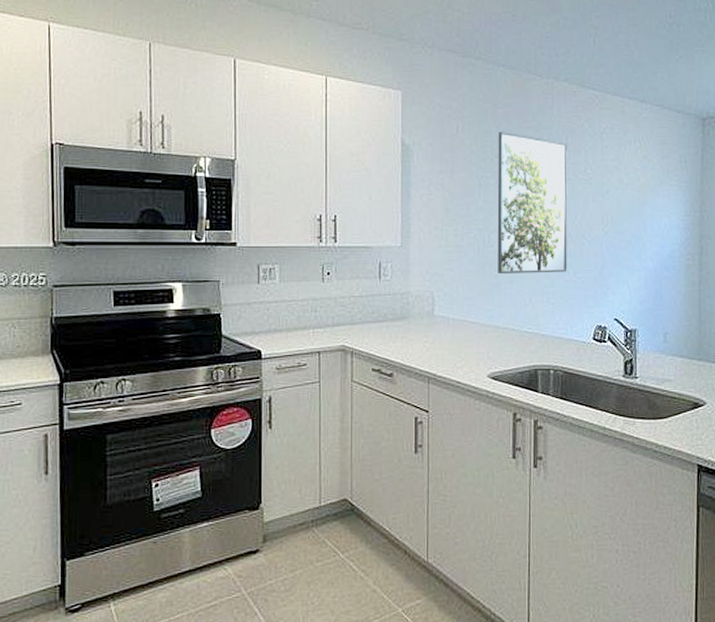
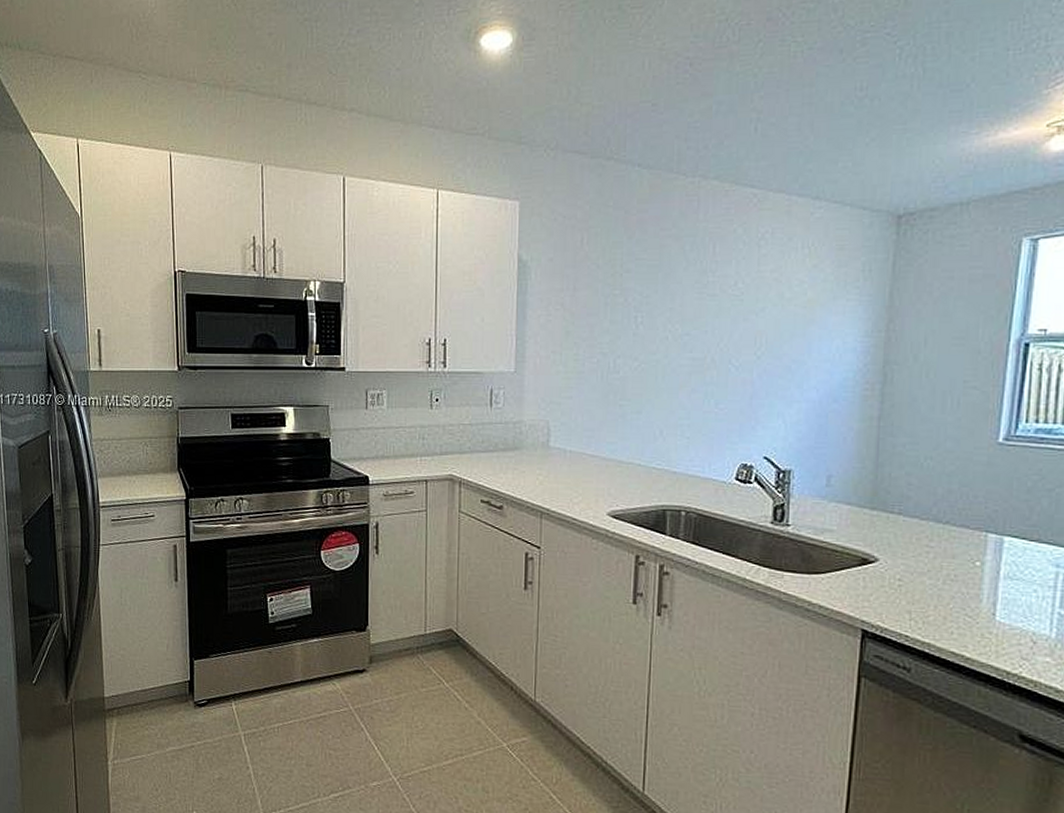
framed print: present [497,131,568,273] -> none [623,242,716,403]

